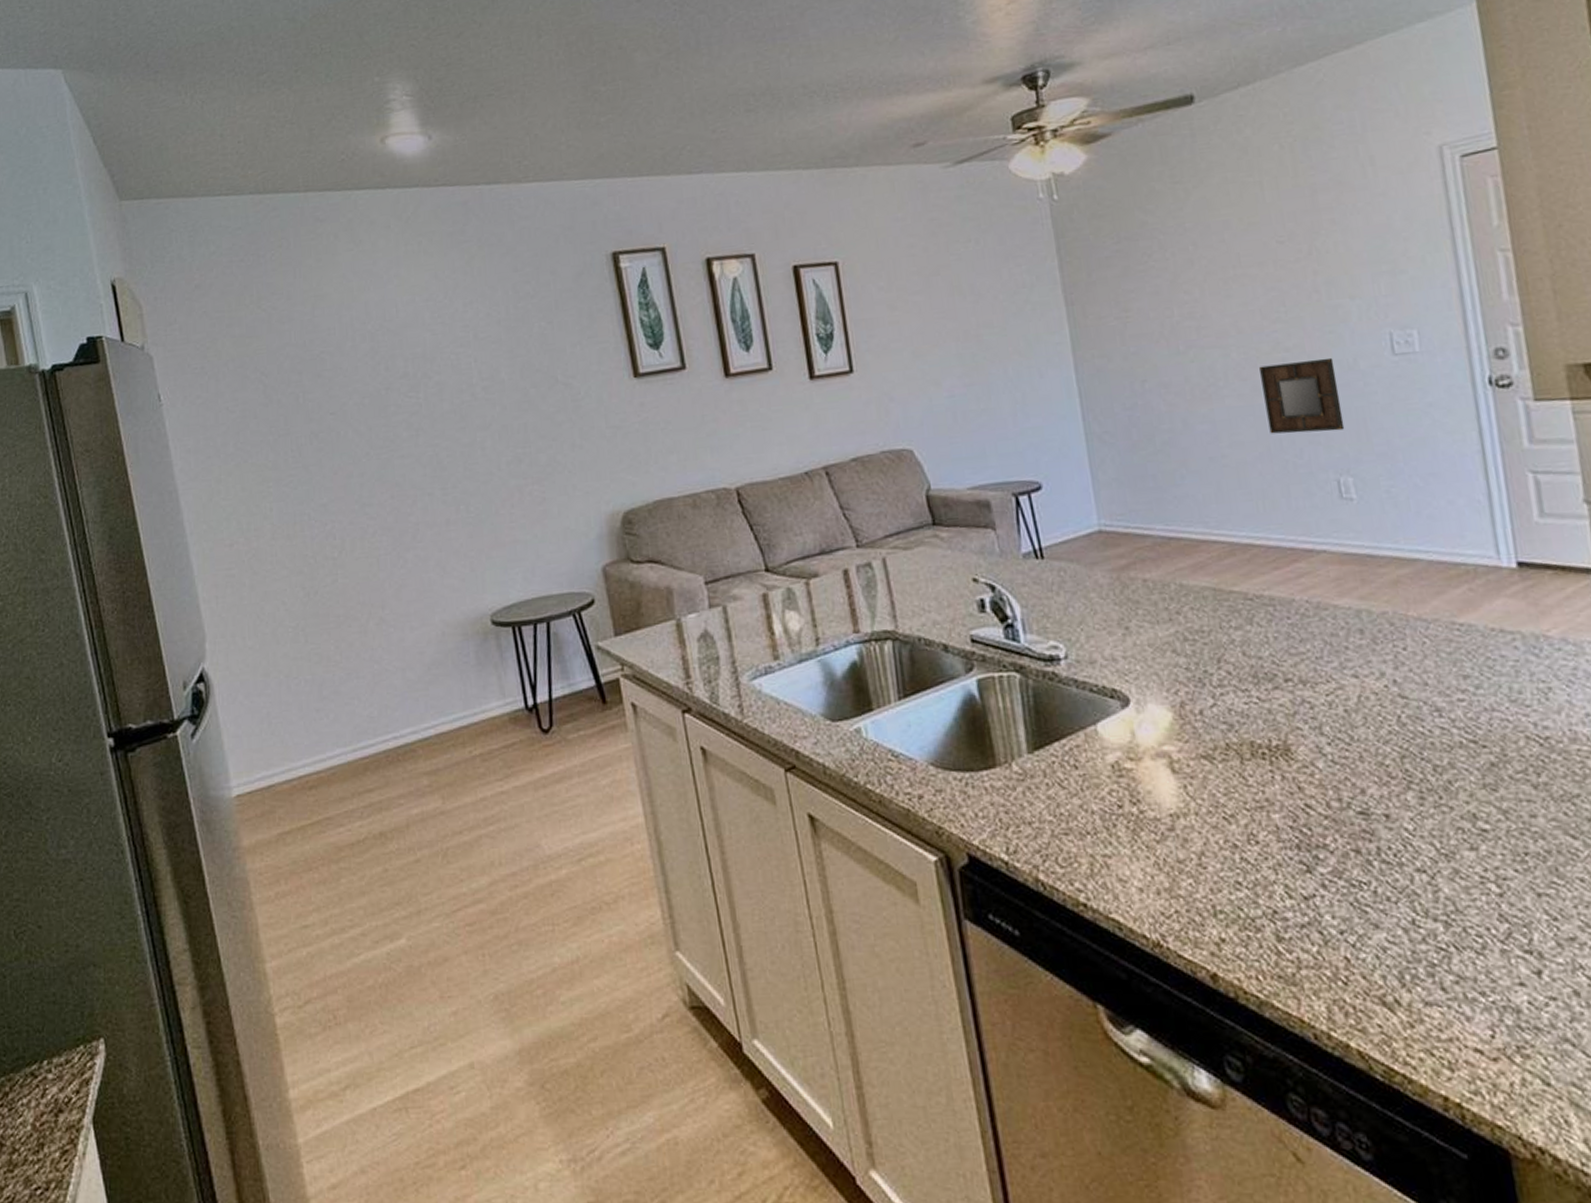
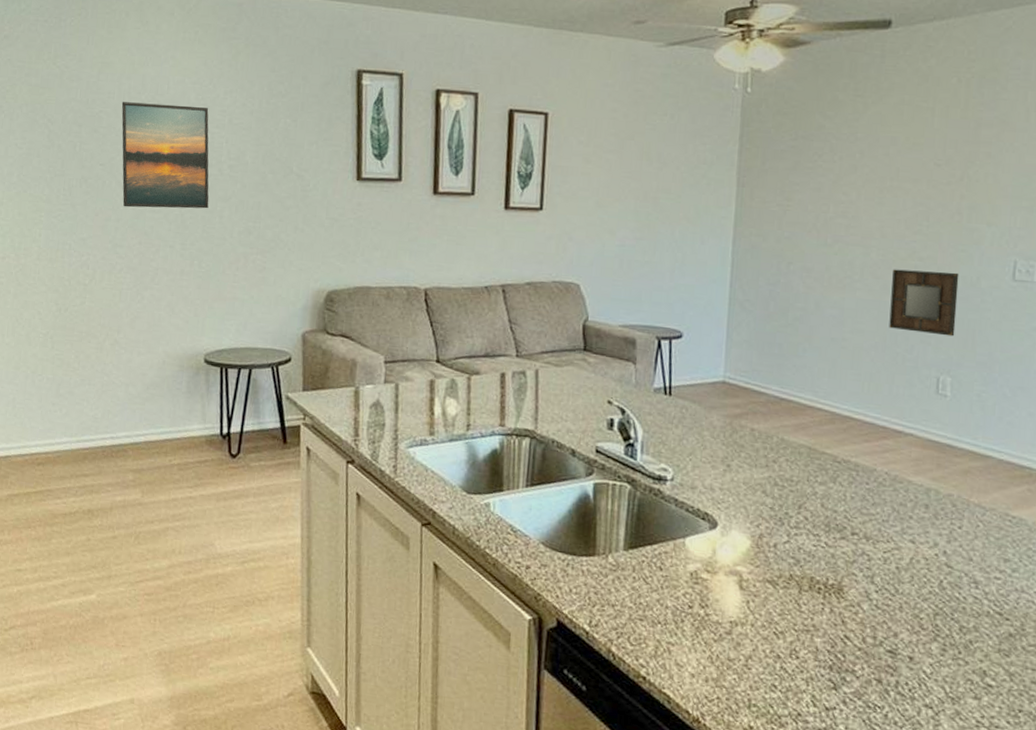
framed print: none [345,326,467,458] -> present [121,102,209,209]

